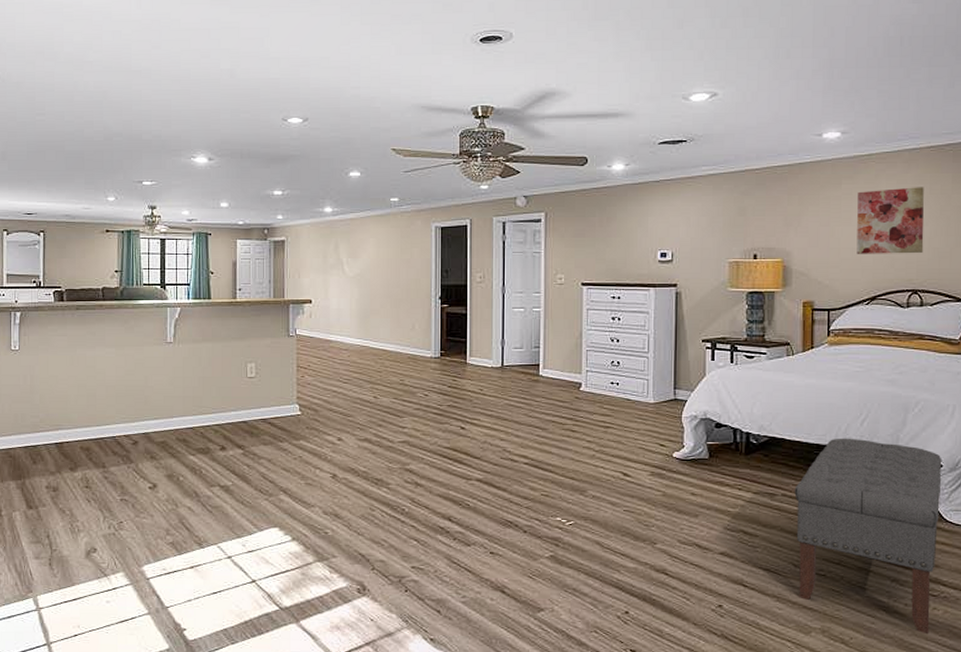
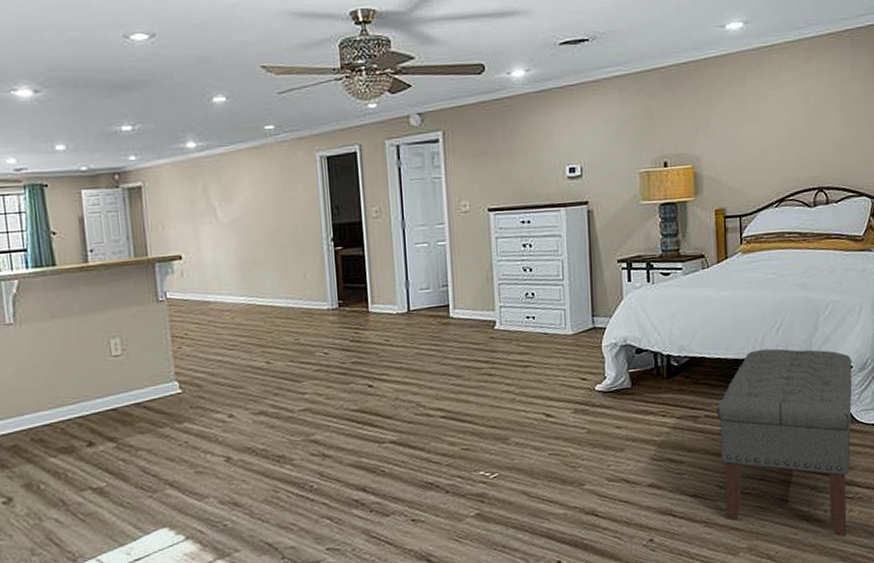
wall art: present [856,187,925,254] -> none [763,77,827,154]

